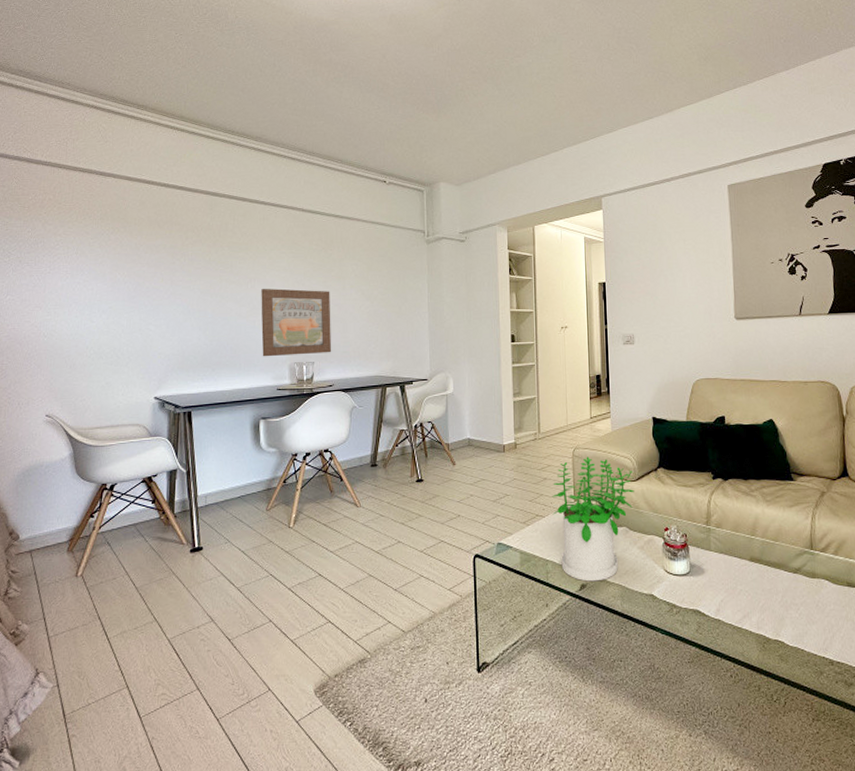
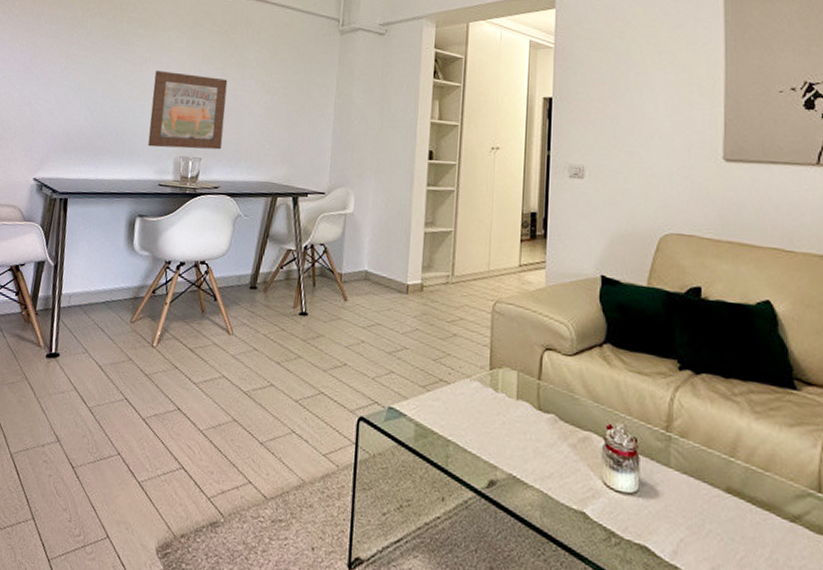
potted plant: present [552,457,634,582] -> none [460,314,571,481]

